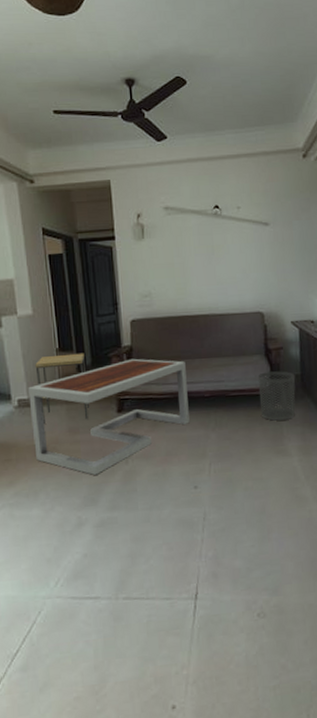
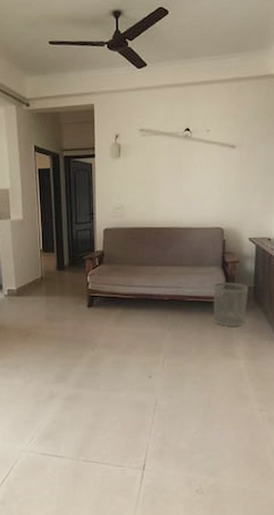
coffee table: present [28,358,190,475] -> none [16,262,149,357]
side table: present [35,353,90,424] -> none [23,254,66,311]

